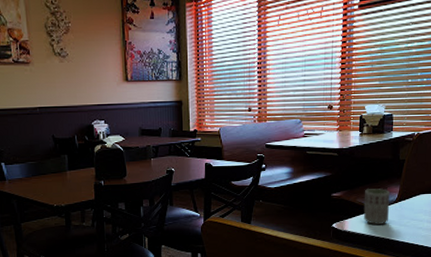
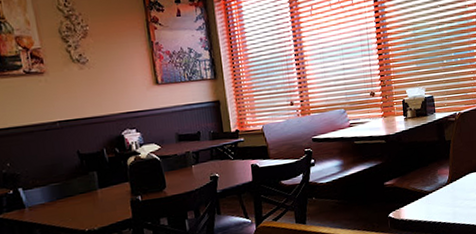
cup: present [363,188,390,225] -> none [416,171,443,210]

